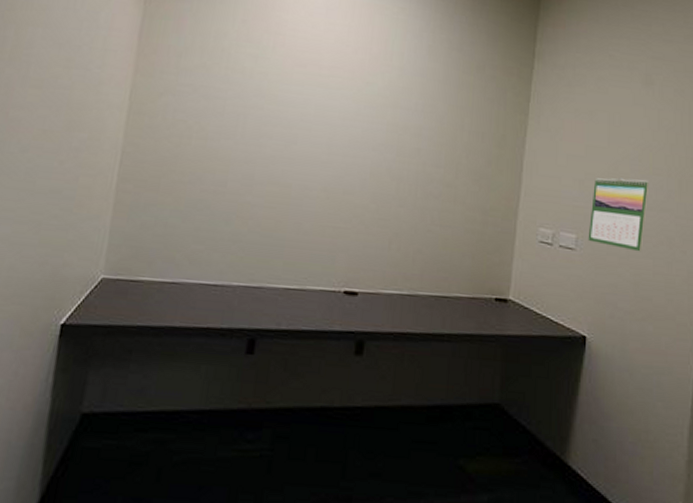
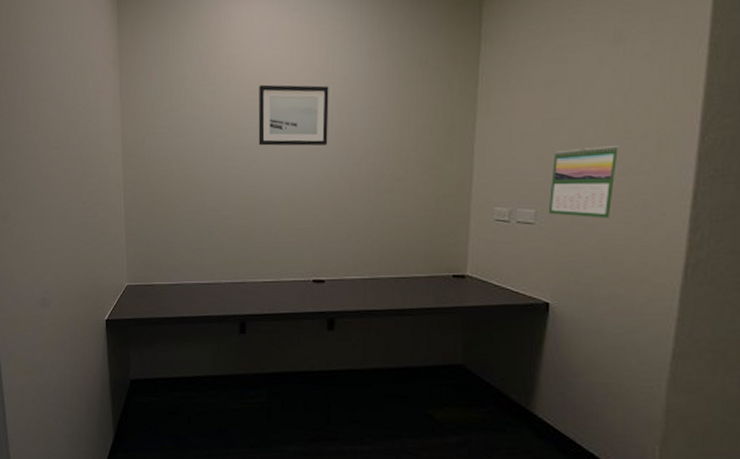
wall art: none [300,58,385,137] -> present [258,84,329,146]

